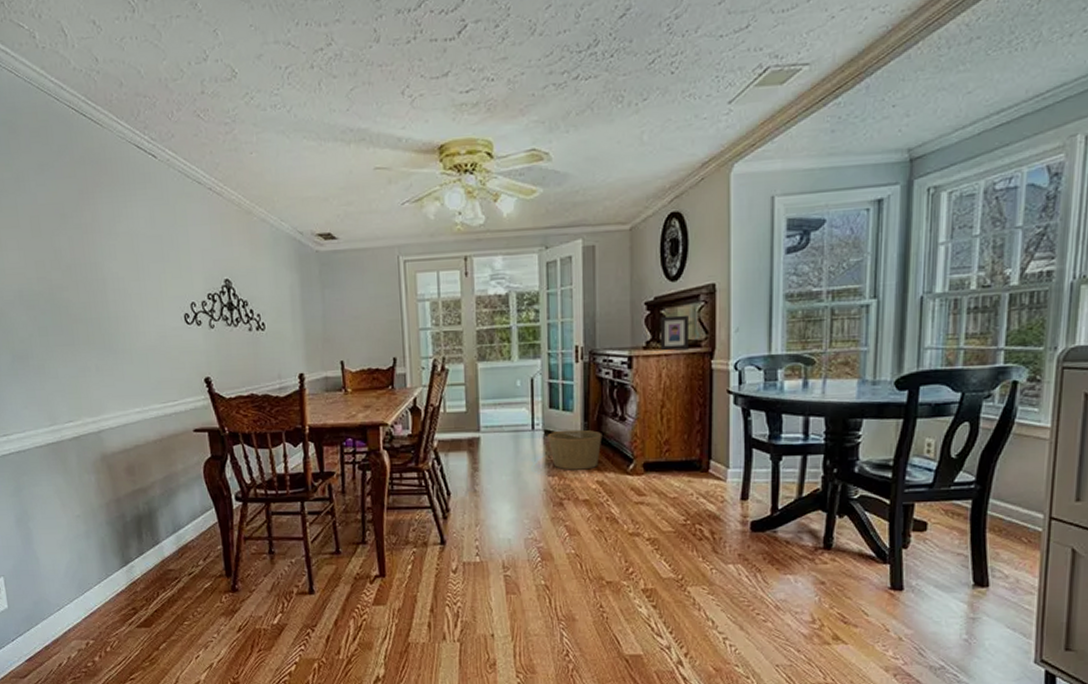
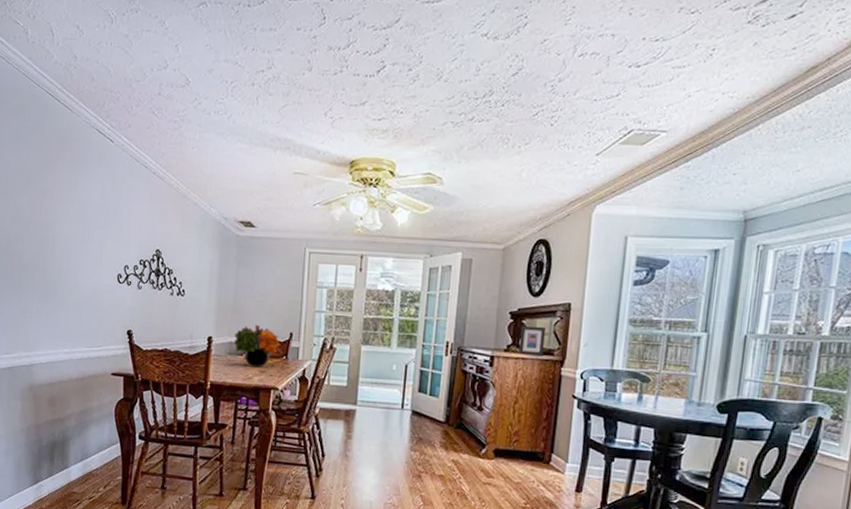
flower arrangement: none [328,353,383,403] -> present [233,324,280,368]
basket: present [548,429,602,470] -> none [414,412,461,449]

